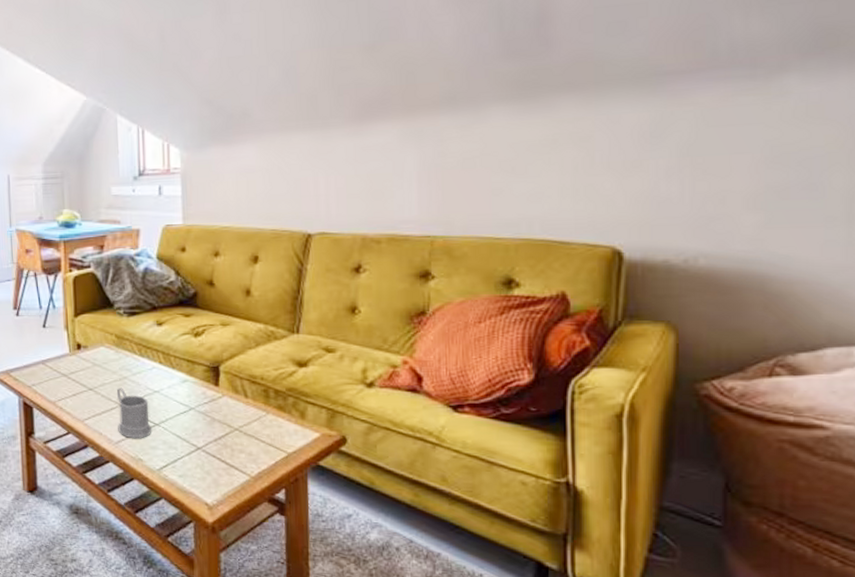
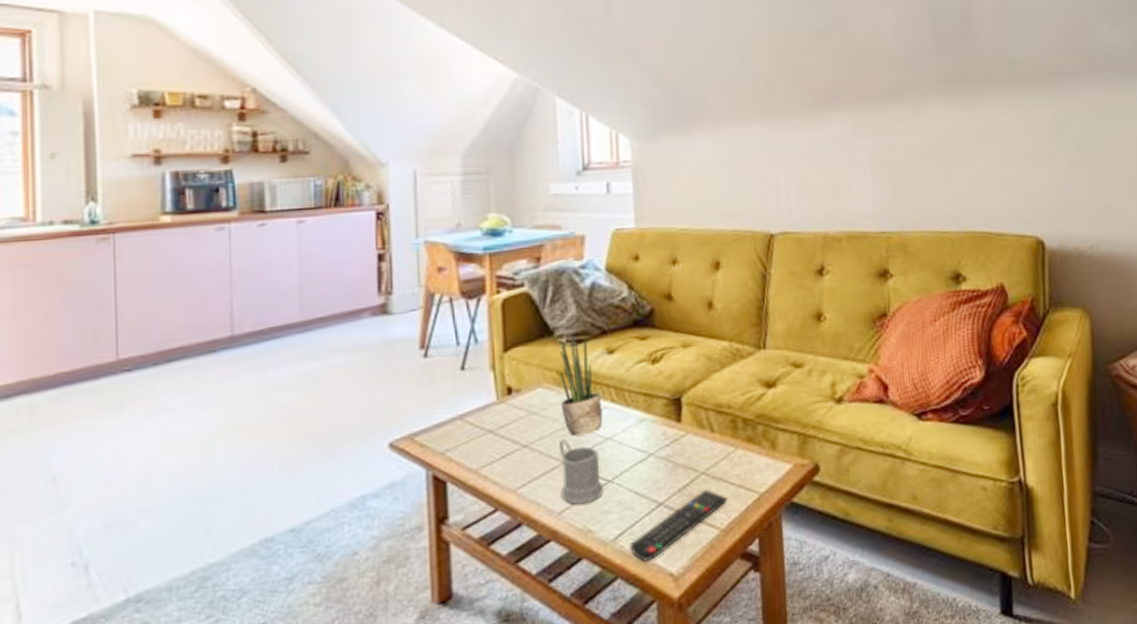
potted plant: none [118,309,153,387] -> present [559,336,603,436]
remote control: none [172,442,258,490] -> present [629,489,728,562]

